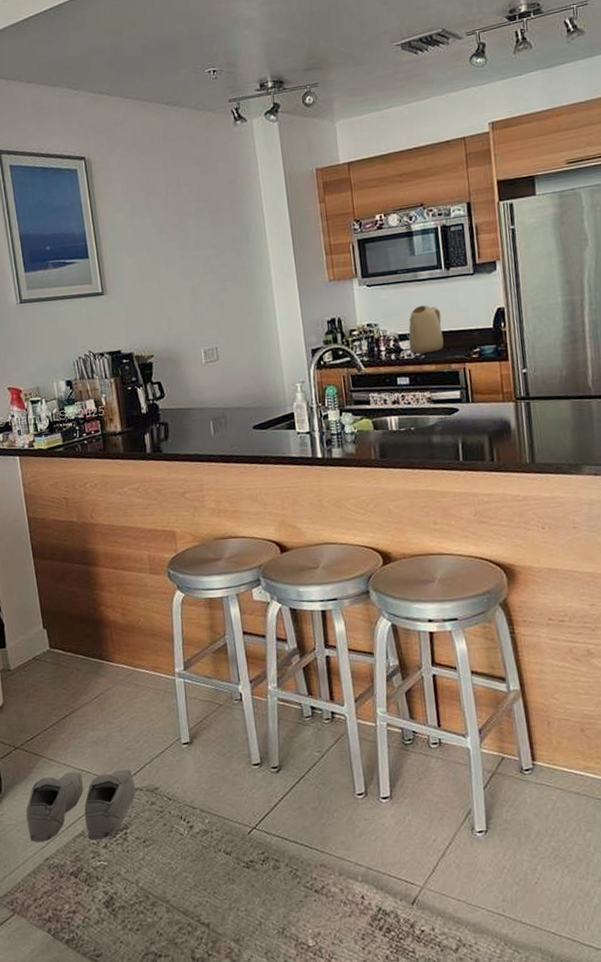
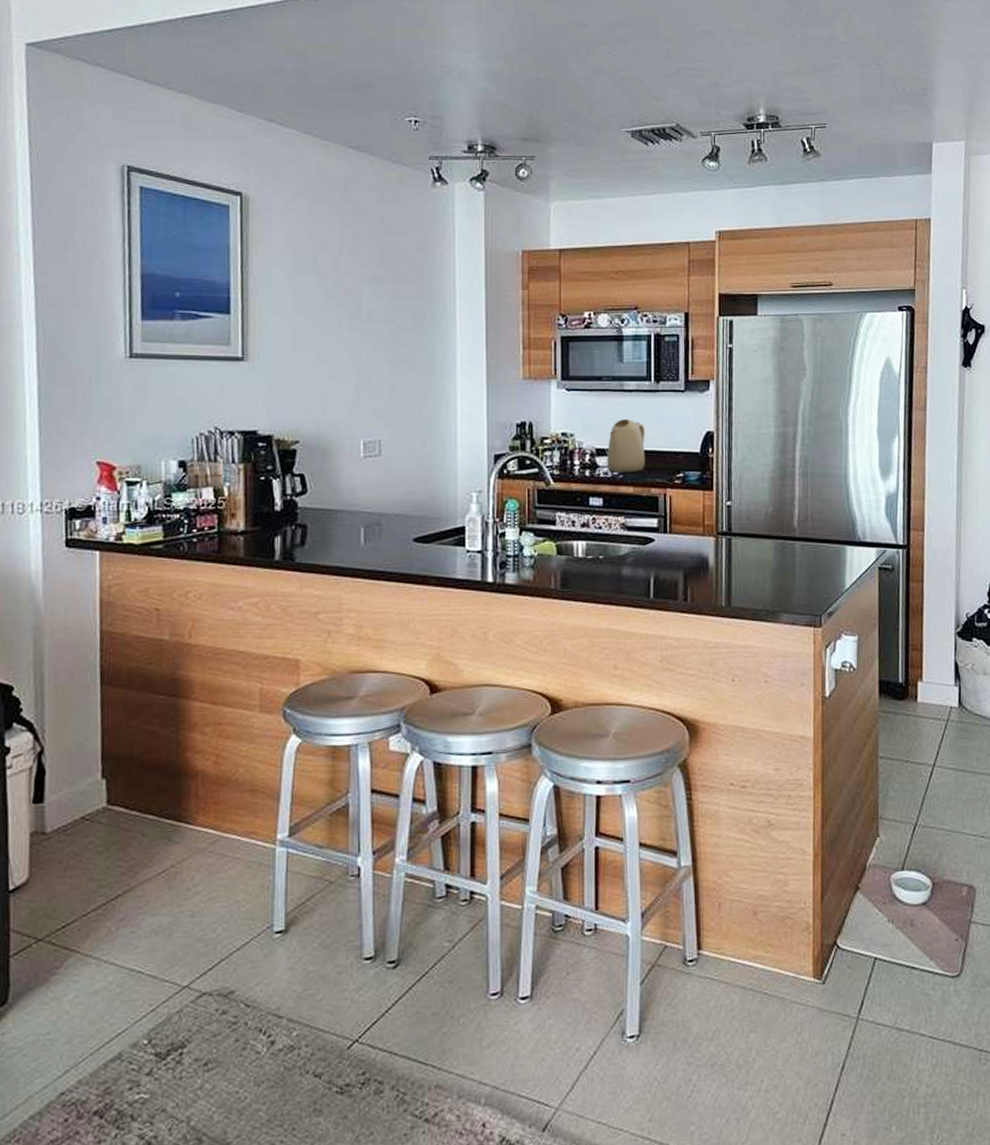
shoe: present [26,769,137,842] -> none [39,967,204,1071]

